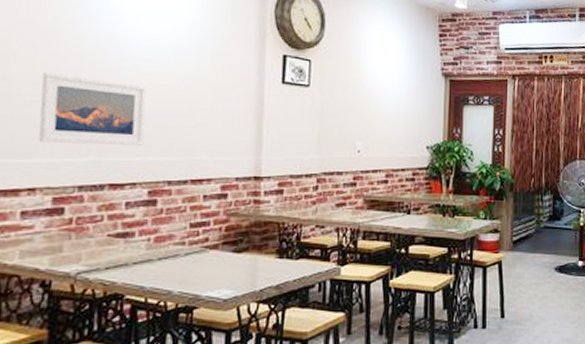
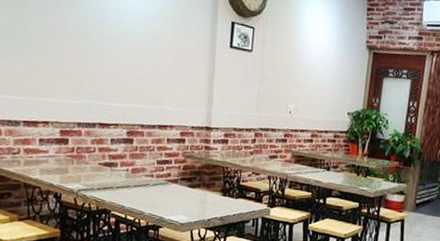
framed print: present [39,72,147,146] -> none [49,27,126,94]

